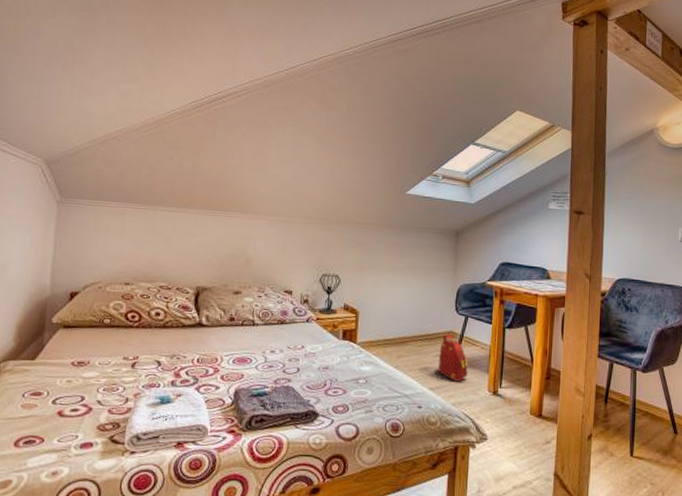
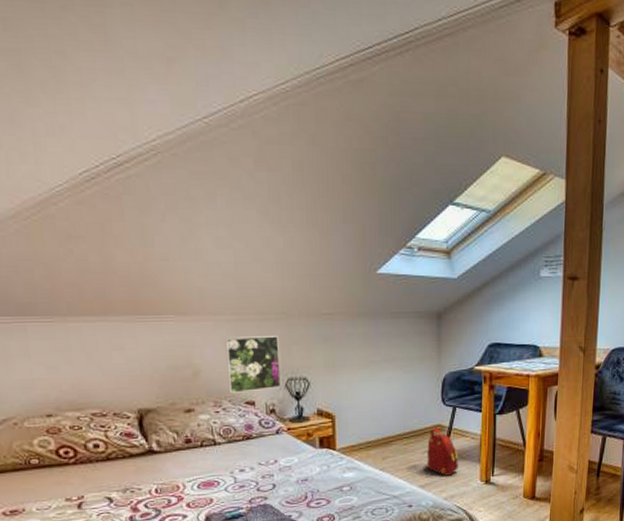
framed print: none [272,235,319,283] -> present [225,336,282,393]

